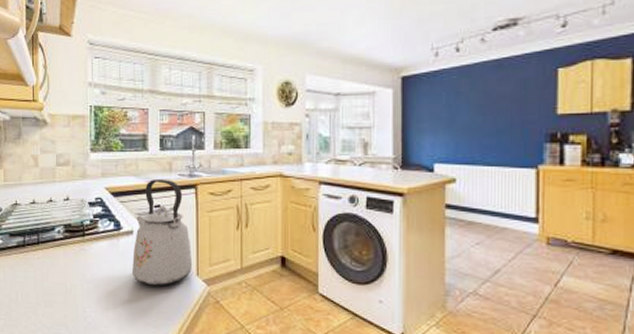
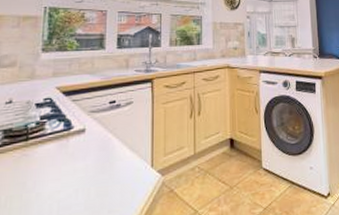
kettle: present [132,179,193,286] -> none [82,76,148,185]

